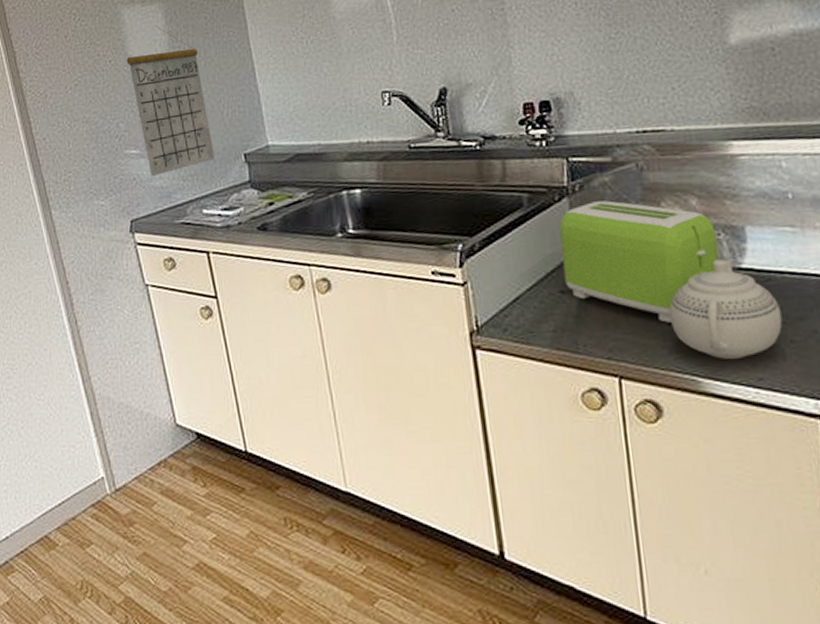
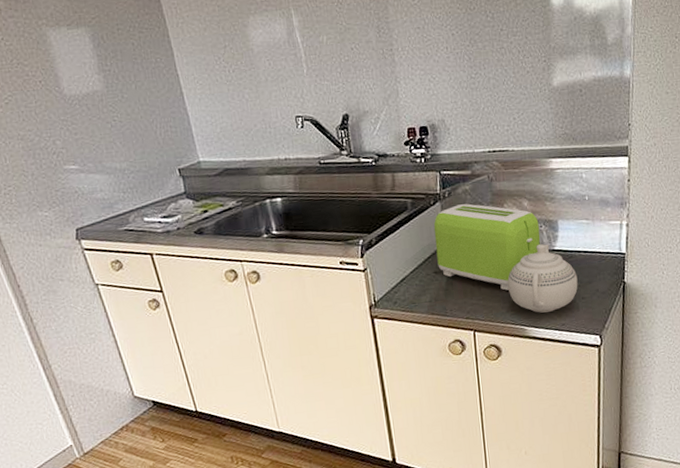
calendar: present [126,25,215,177] -> none [57,49,152,190]

